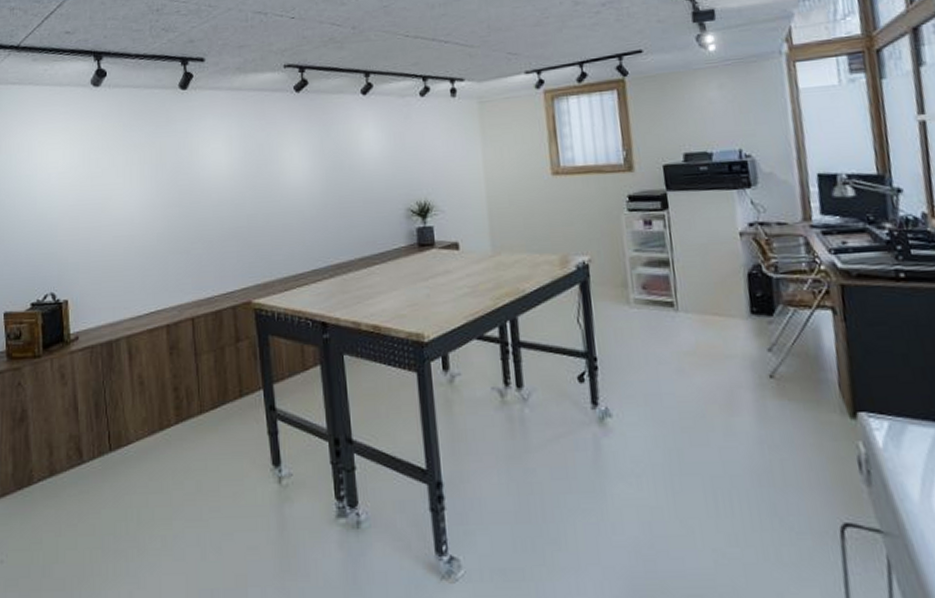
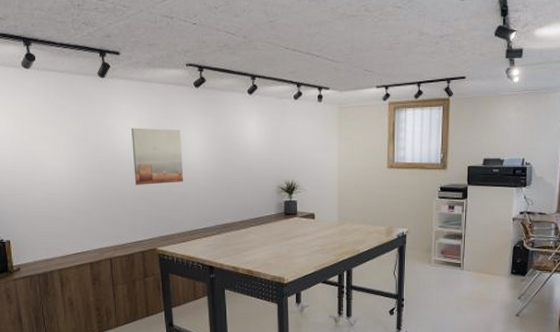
wall art: none [219,145,284,219] -> present [131,128,183,185]

